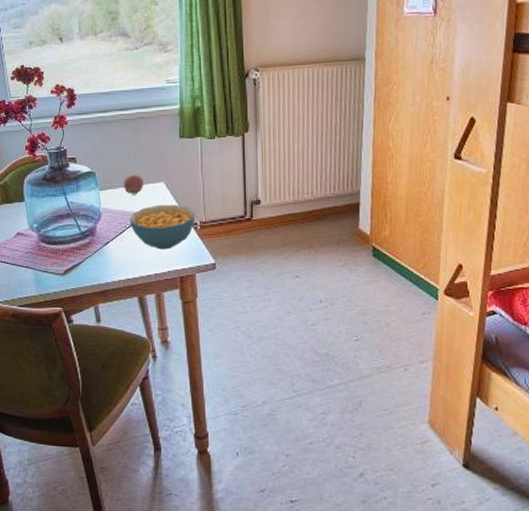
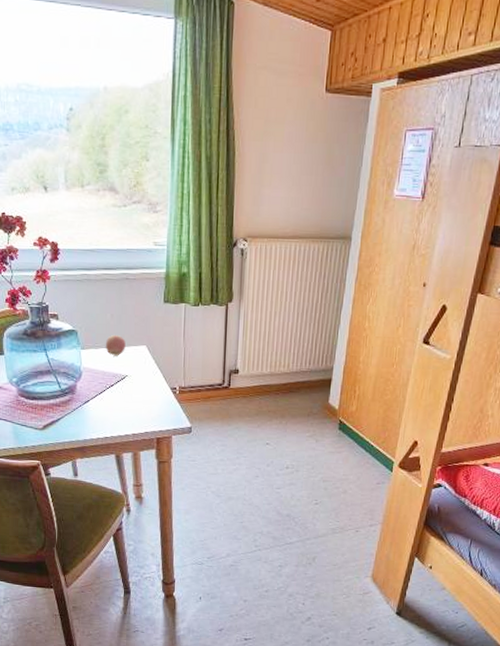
cereal bowl: present [130,204,196,250] -> none [110,367,176,411]

